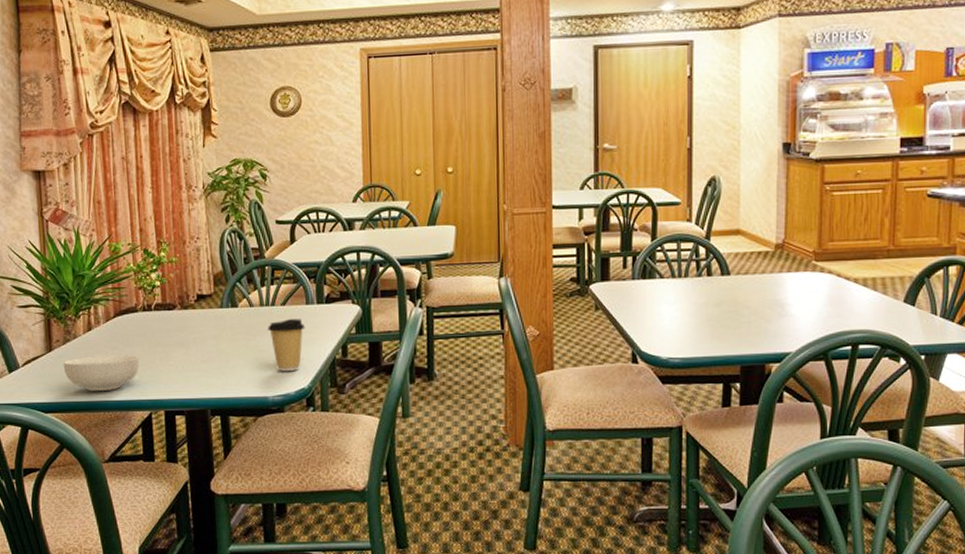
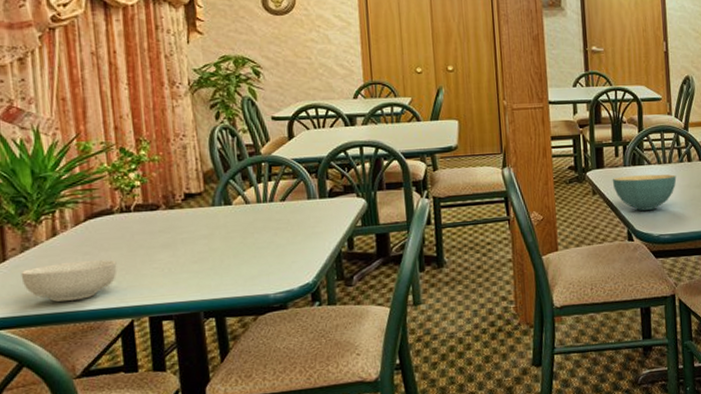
coffee cup: present [268,318,306,371] -> none [266,213,308,267]
cereal bowl: none [618,289,693,330] -> present [612,174,677,211]

